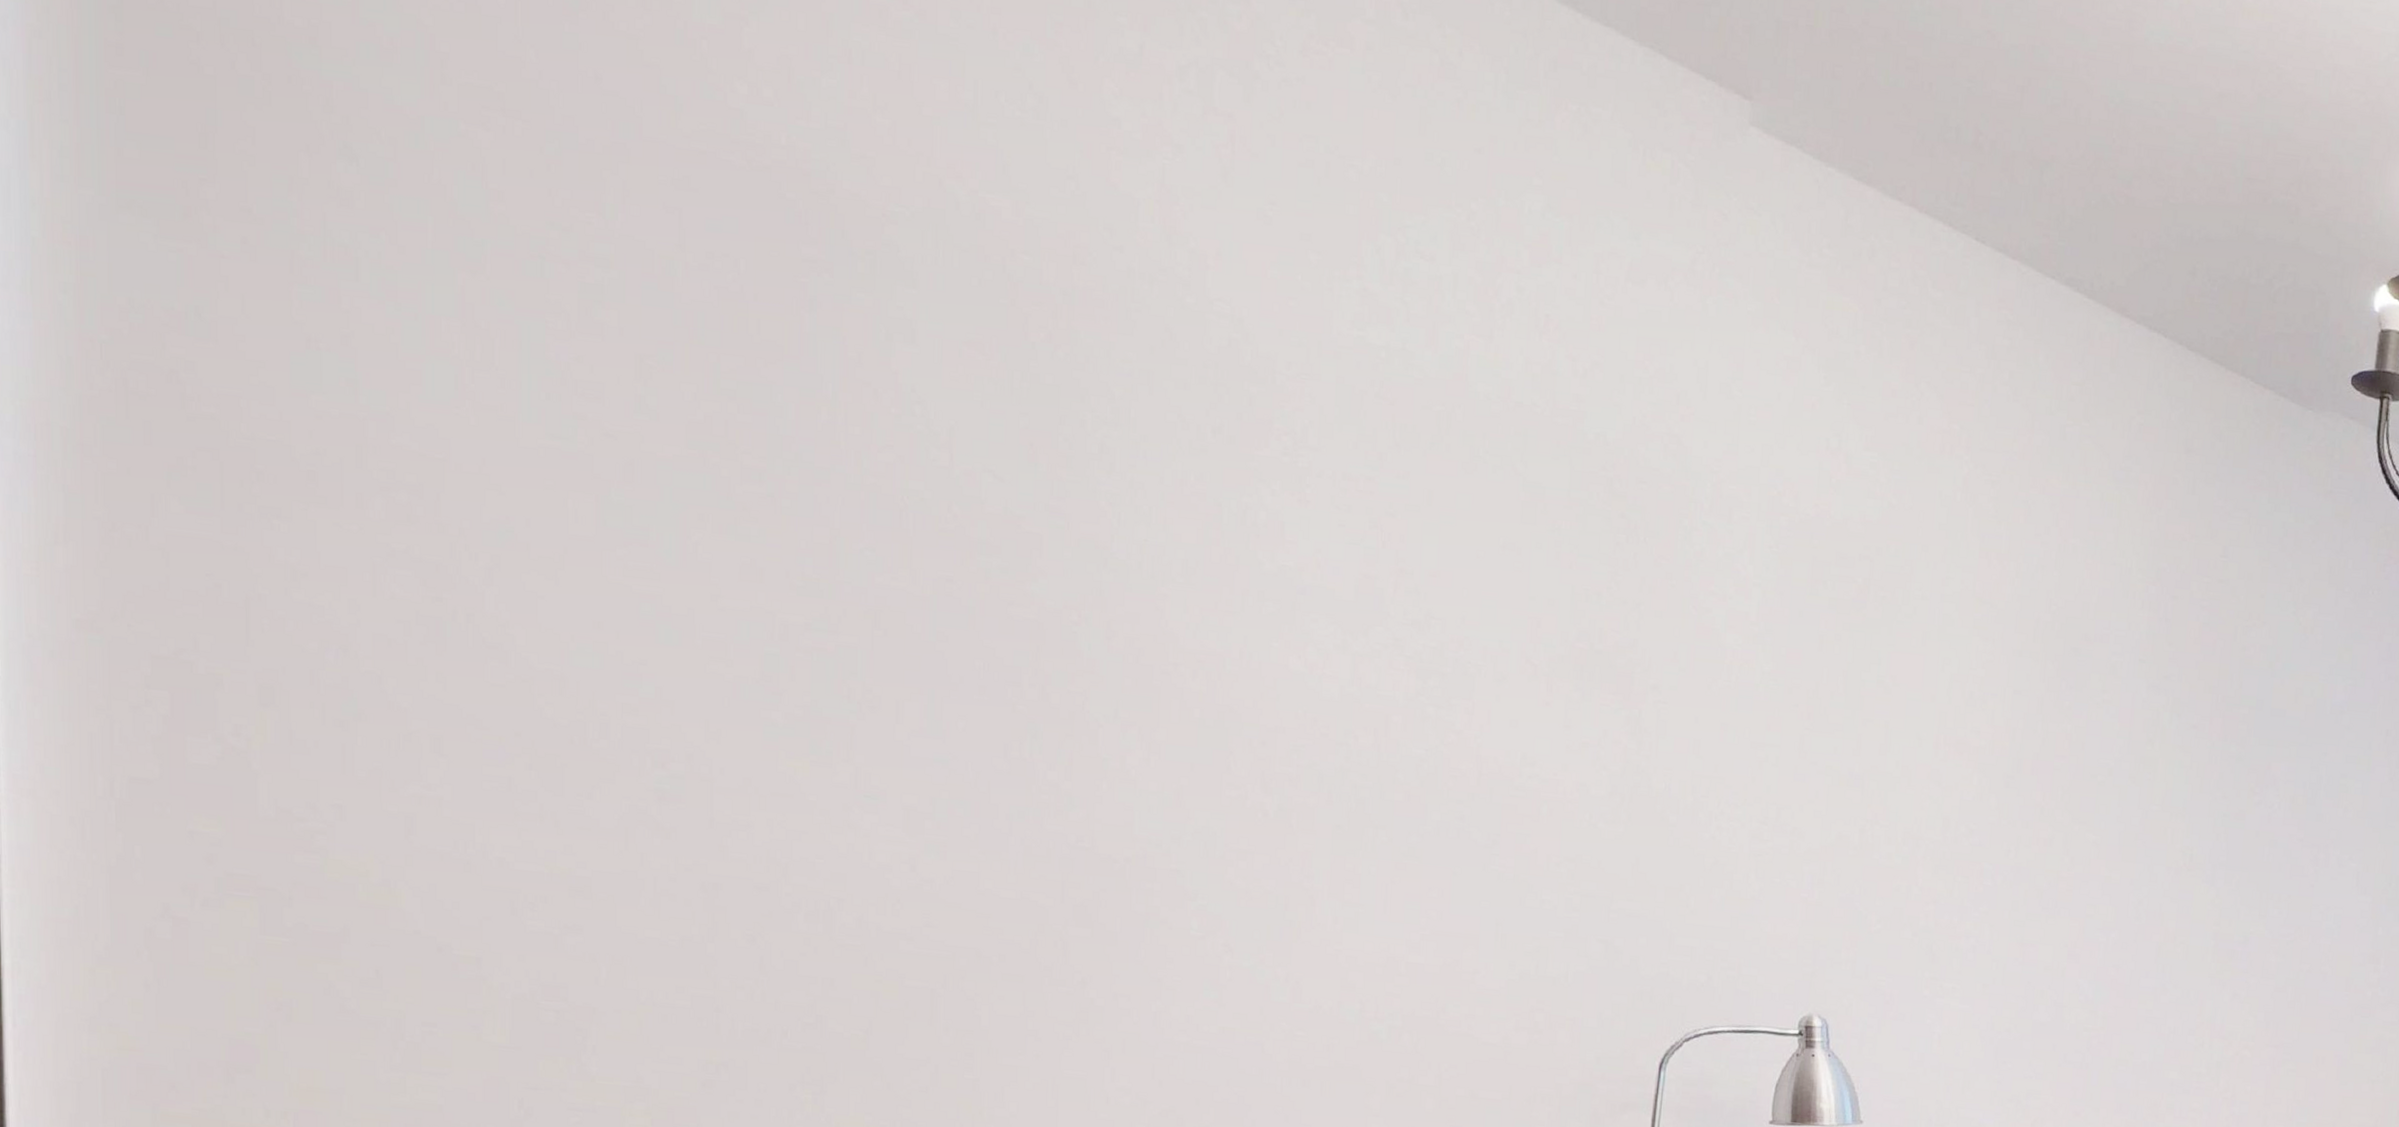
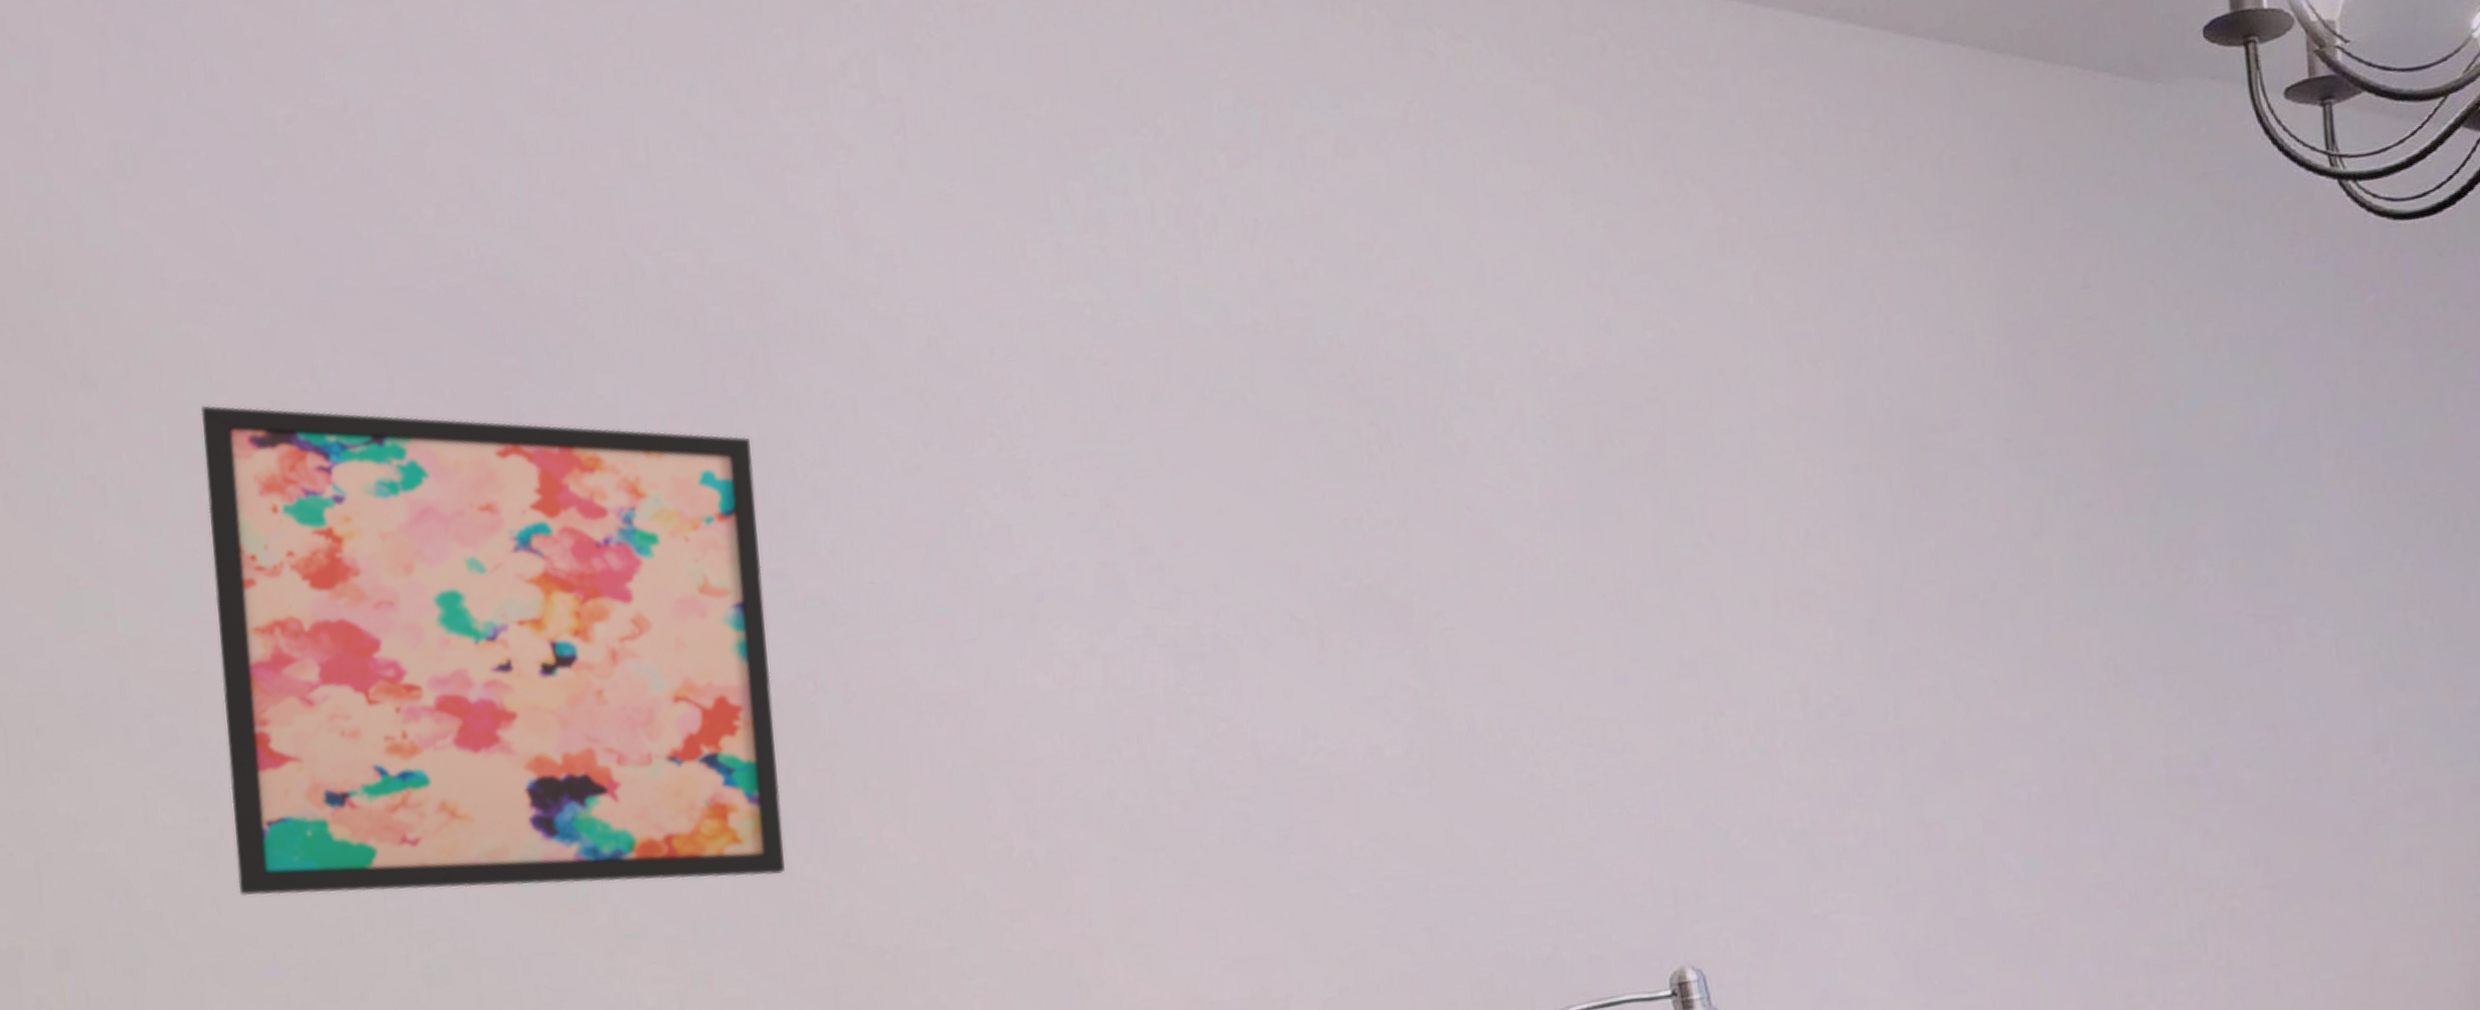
wall art: none [468,208,1045,774] -> present [201,405,785,896]

